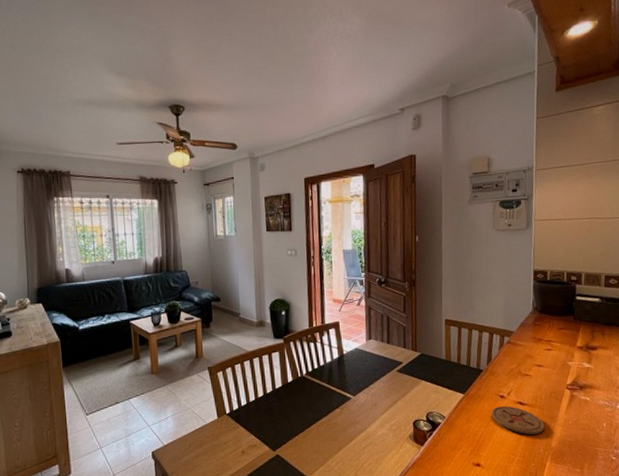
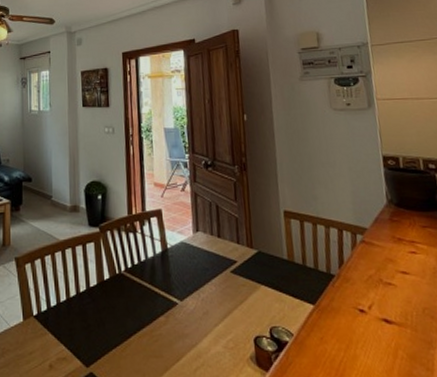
coaster: present [492,406,545,435] -> none [351,323,422,364]

